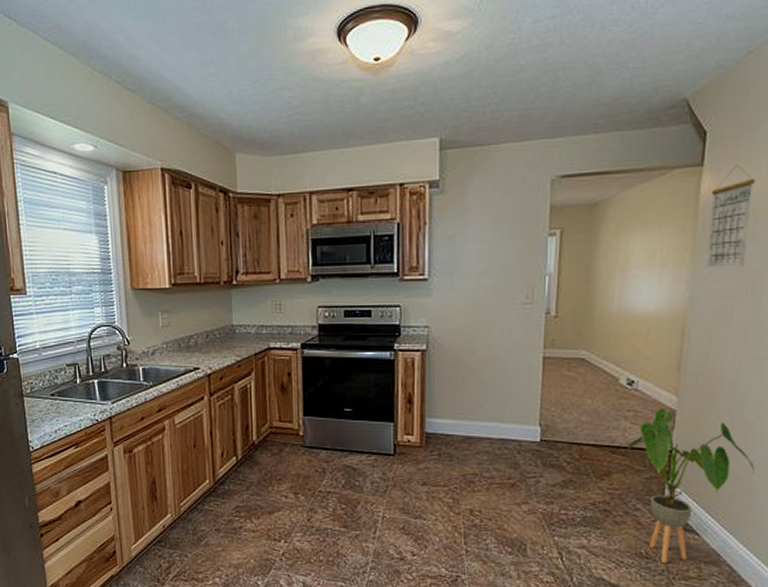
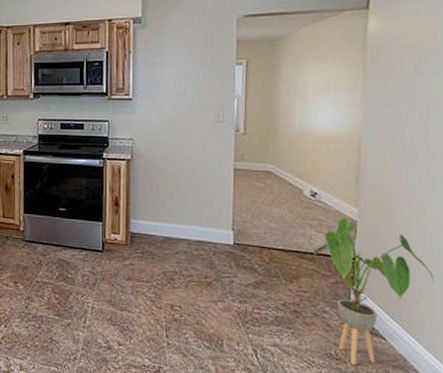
calendar: present [707,165,756,268] -> none [377,9,416,95]

